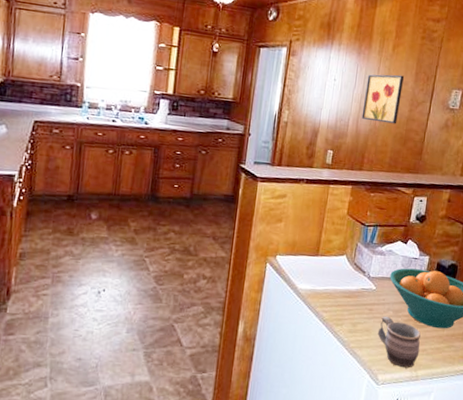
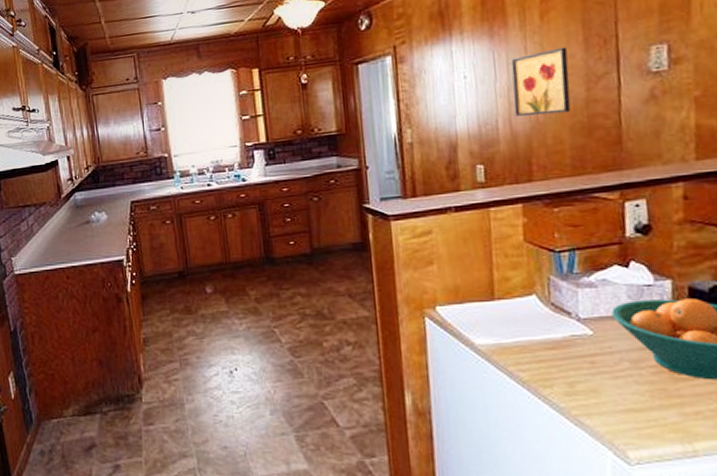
mug: present [377,316,421,368] -> none [611,369,691,440]

